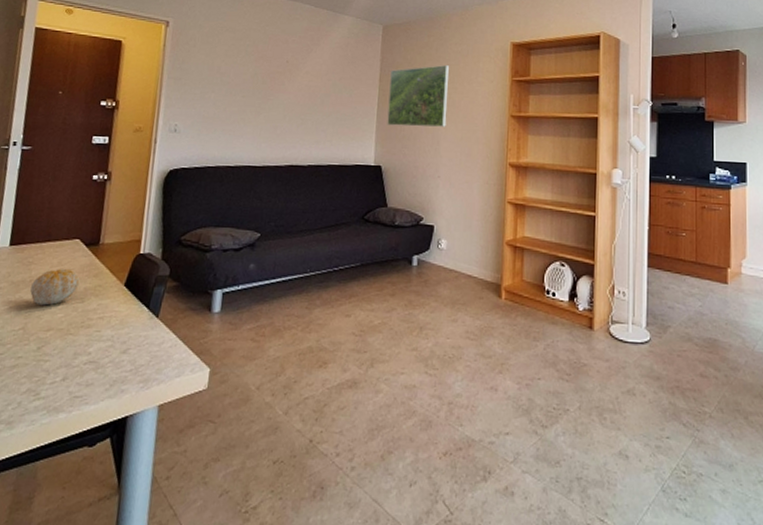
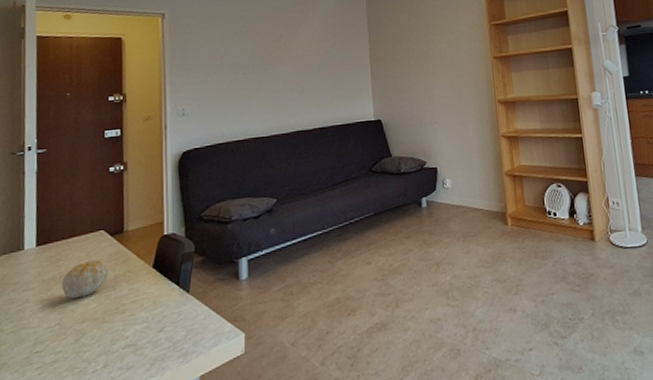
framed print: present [387,65,450,127] -> none [378,19,436,82]

